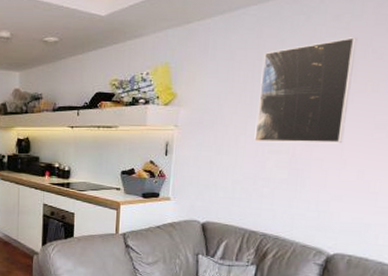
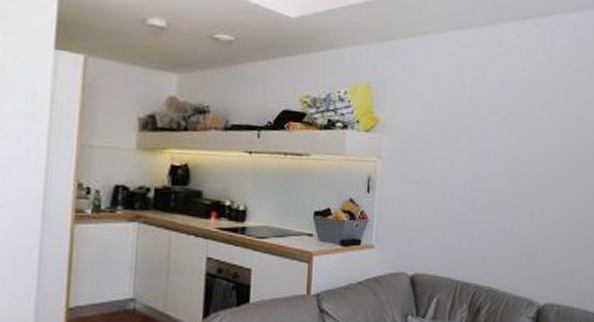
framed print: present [254,37,358,144] -> none [462,75,550,183]

